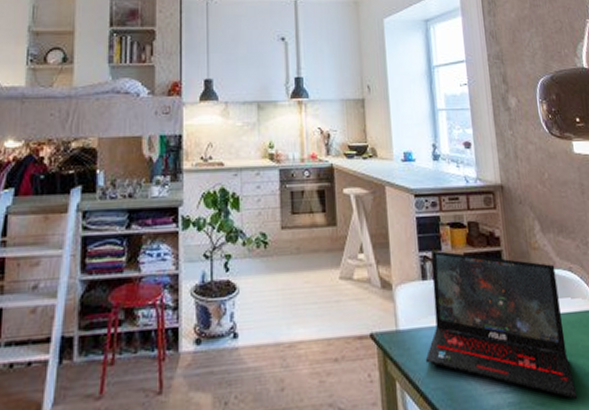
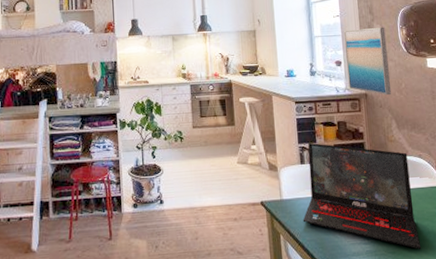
wall art: none [472,100,533,188] -> present [343,27,392,96]

